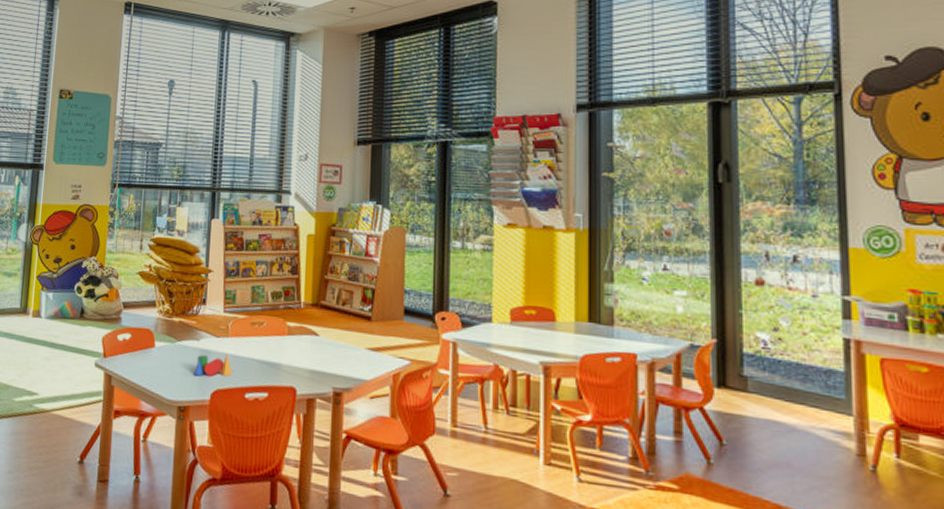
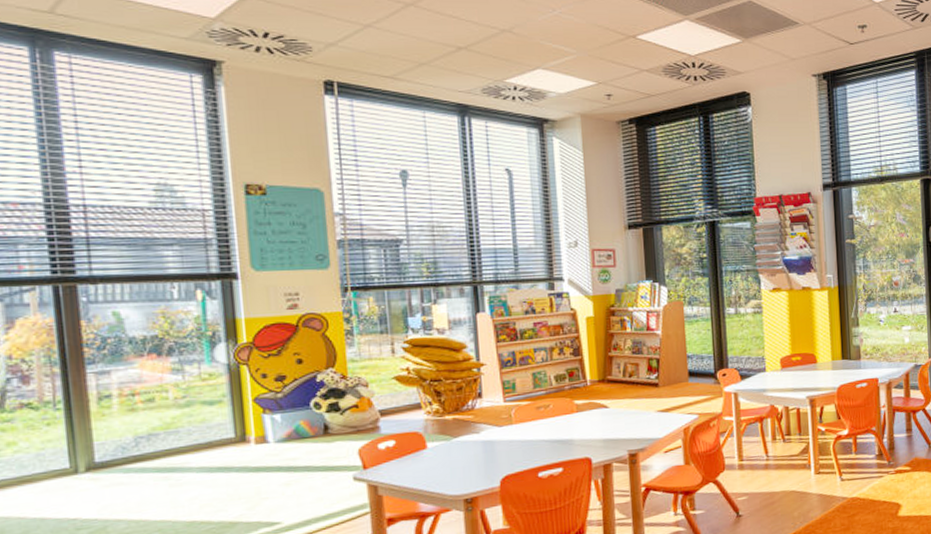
toy blocks: present [193,354,233,377] -> none [477,441,522,467]

